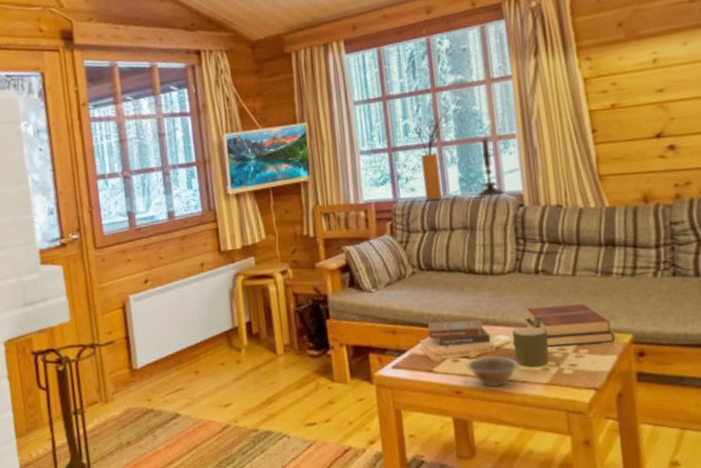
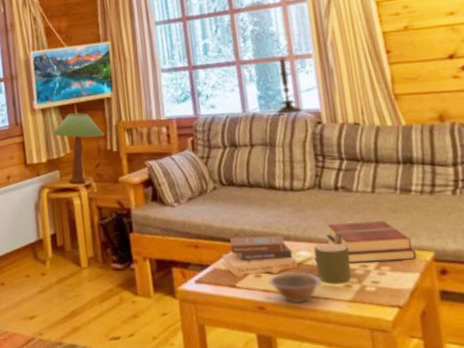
table lamp: none [246,196,301,272] -> present [51,112,104,186]
vase: present [413,114,444,201] -> none [213,34,242,118]

